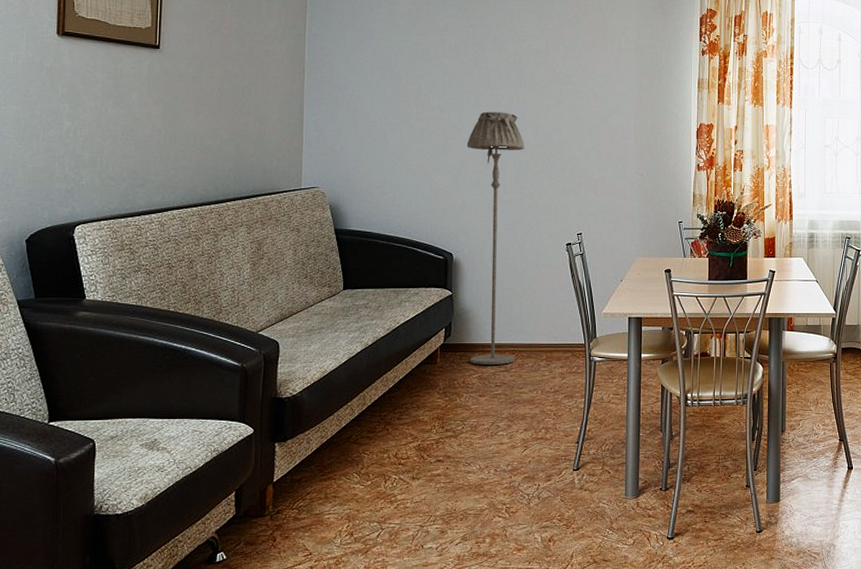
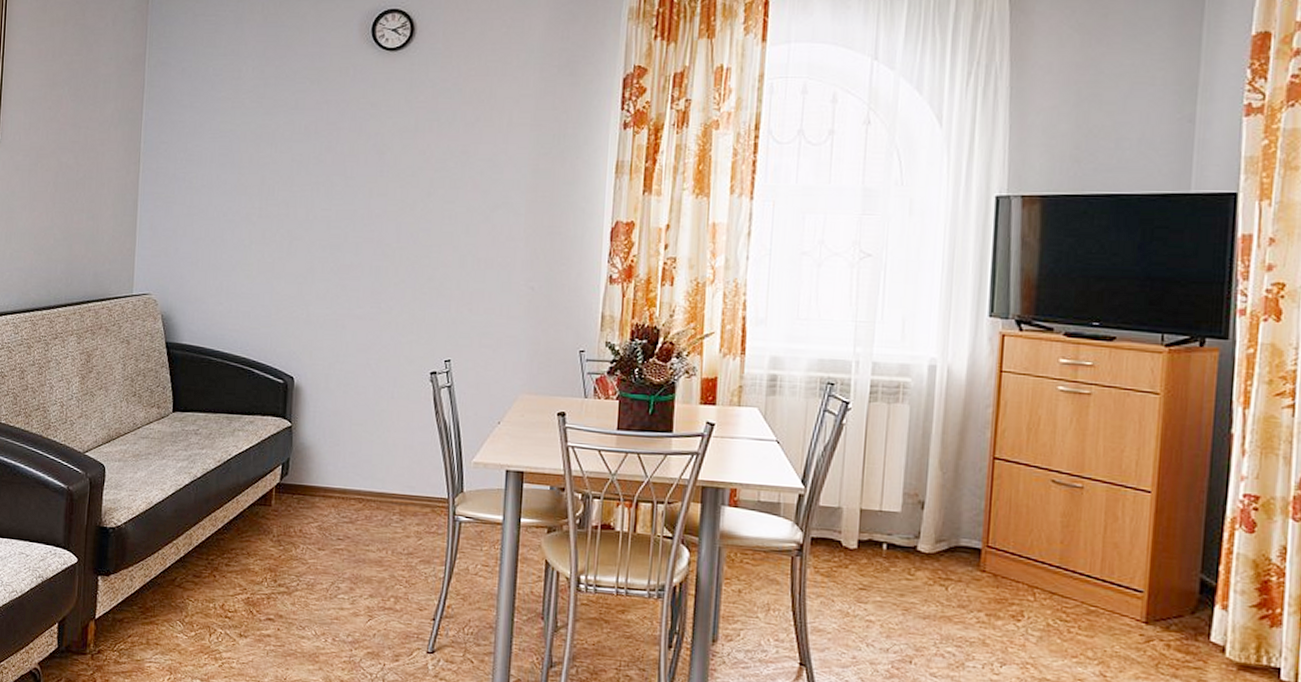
floor lamp: present [466,111,525,365] -> none [309,206,385,515]

